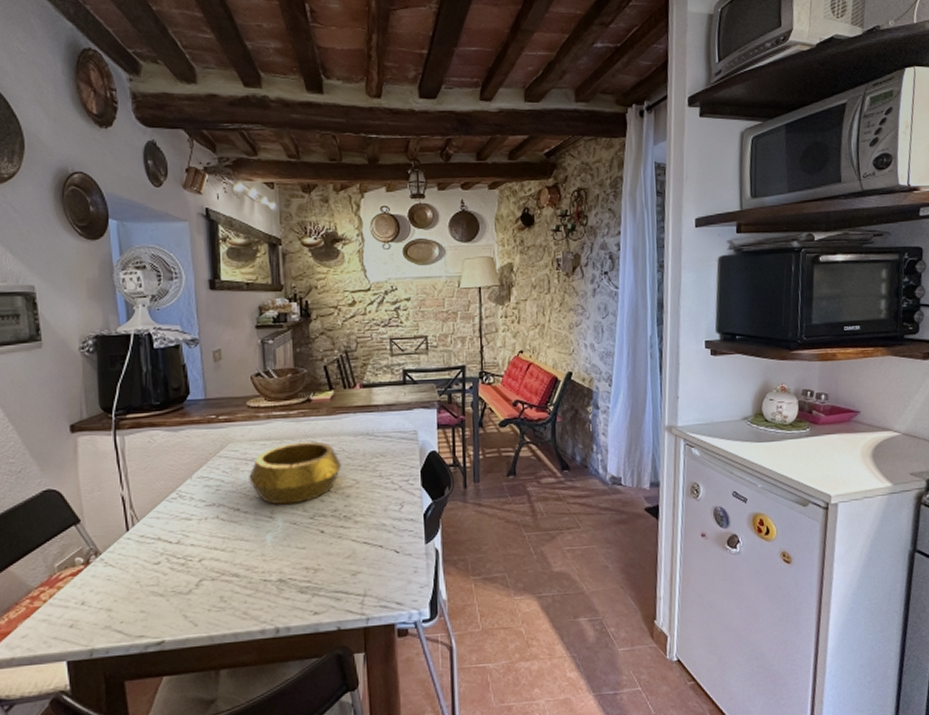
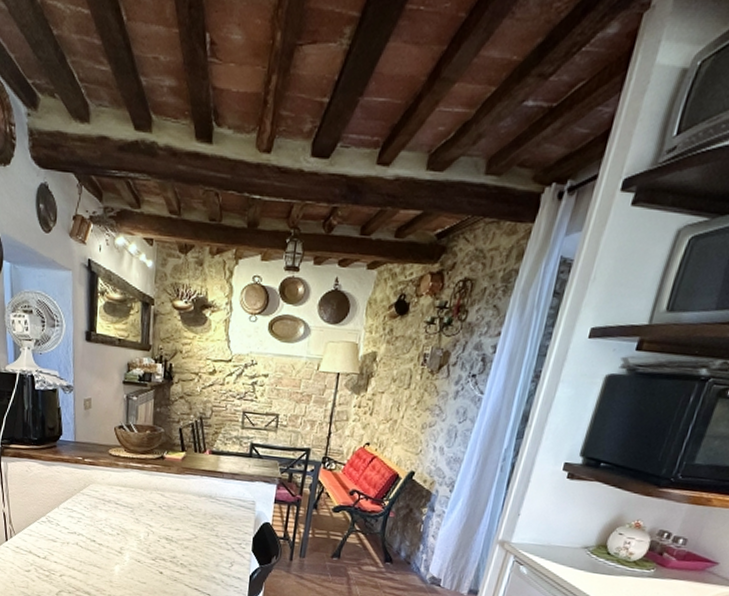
decorative bowl: present [249,441,342,505] -> none [105,492,185,546]

